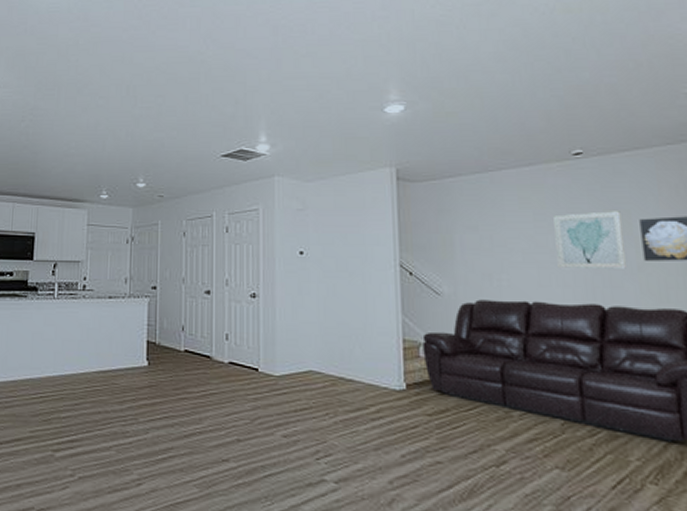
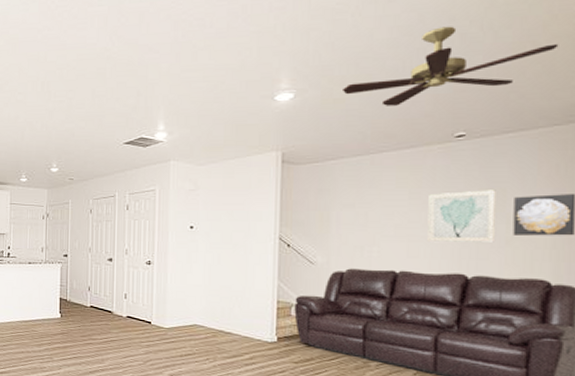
ceiling fan: none [454,42,660,121] -> present [343,26,559,106]

